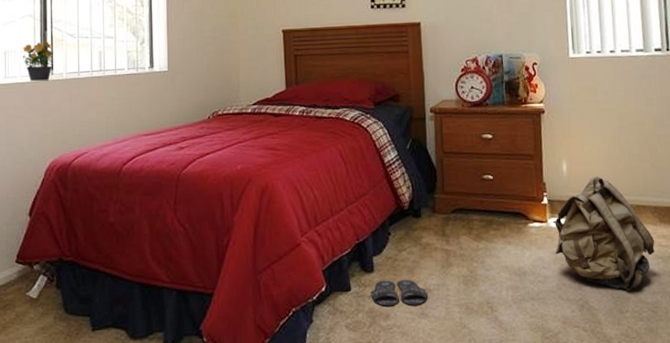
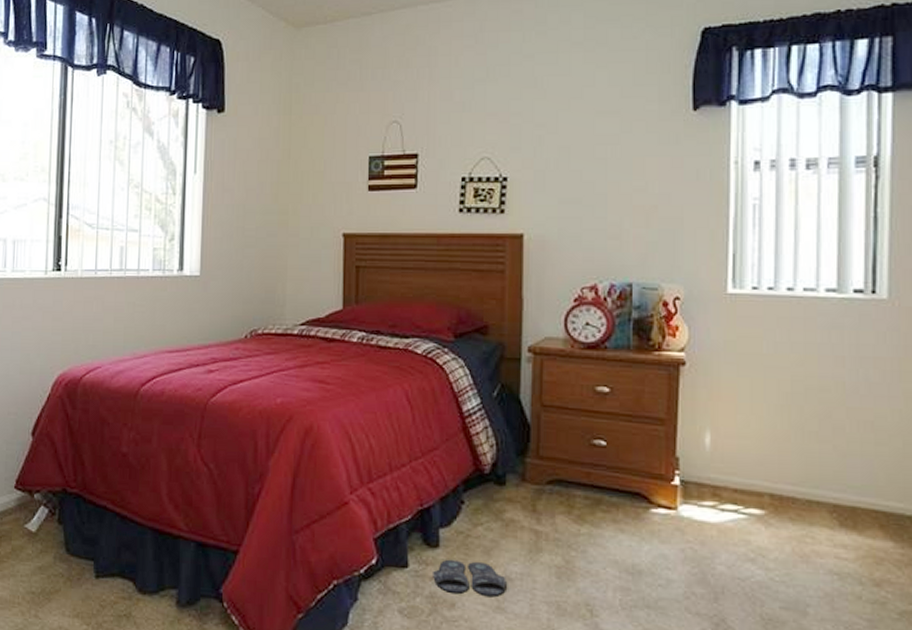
flowerpot: present [22,40,53,82] -> none [32,229,68,279]
backpack: present [552,177,655,292] -> none [684,456,830,614]

